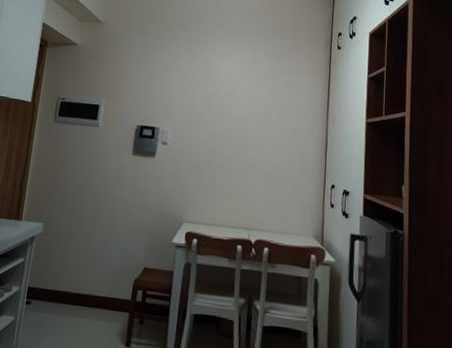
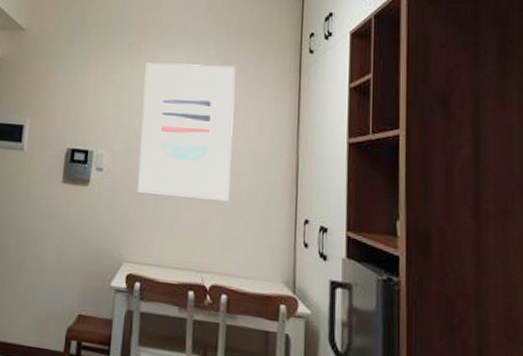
wall art: none [196,53,279,170] -> present [137,63,236,201]

